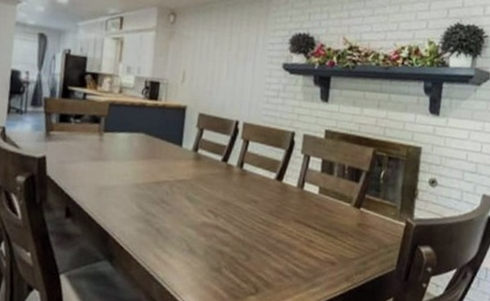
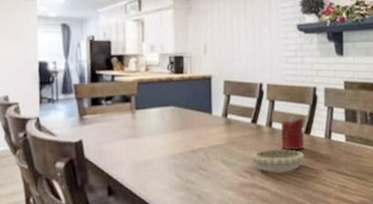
decorative bowl: none [217,191,274,217] -> present [251,149,305,172]
candle: none [249,158,278,196] -> present [280,115,305,150]

